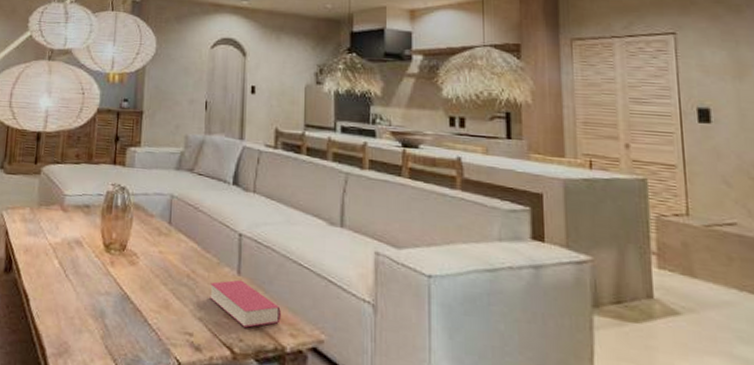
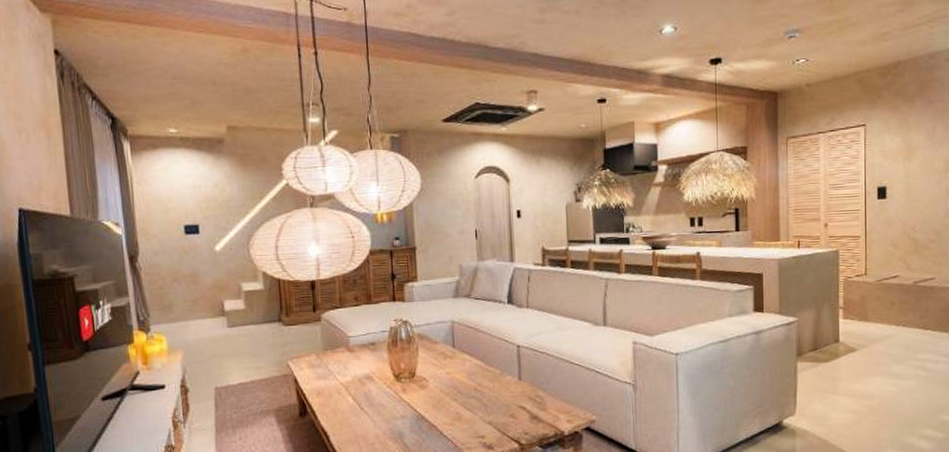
book: present [210,279,281,328] -> none [495,384,559,422]

